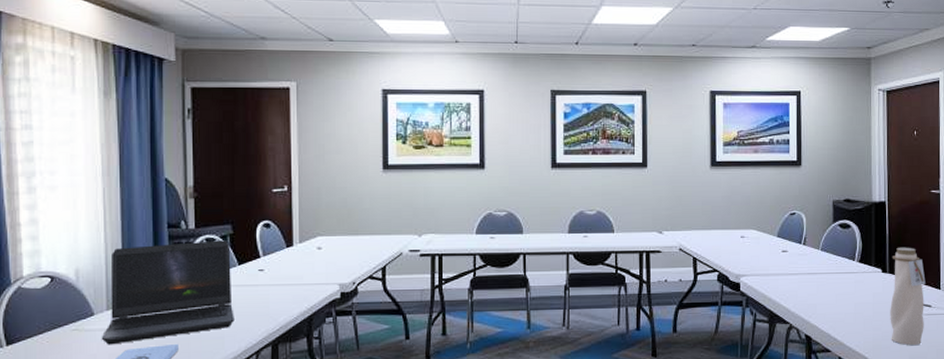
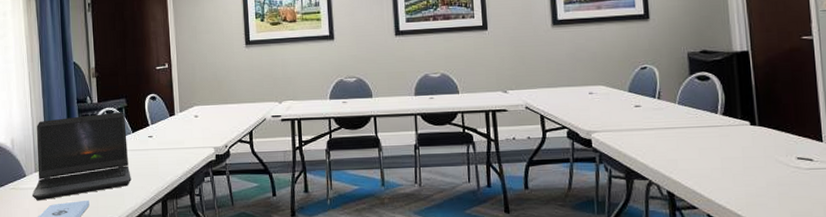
water bottle: present [890,247,926,345] -> none [761,97,806,202]

